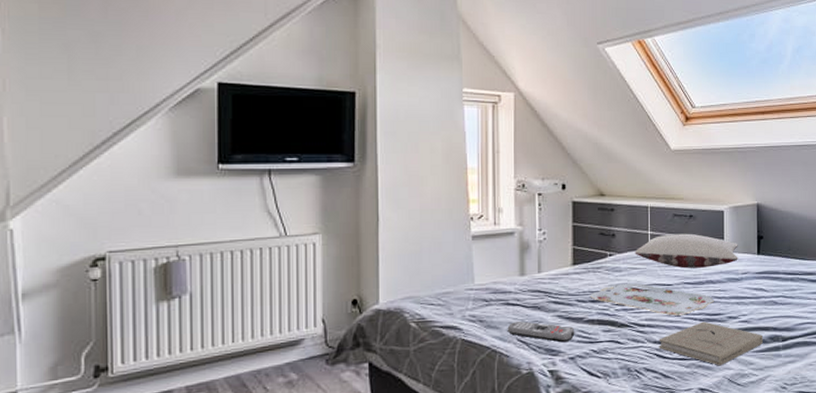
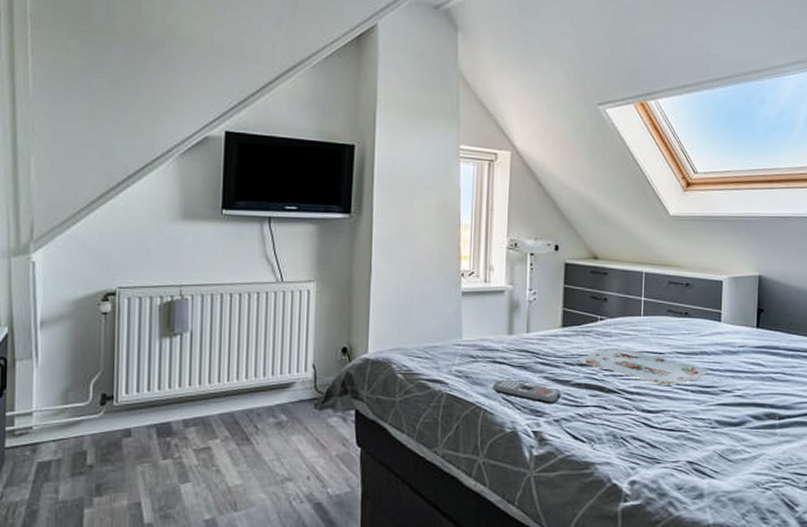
pillow: present [635,233,738,269] -> none [626,301,736,338]
book: present [659,321,763,366] -> none [647,393,758,440]

